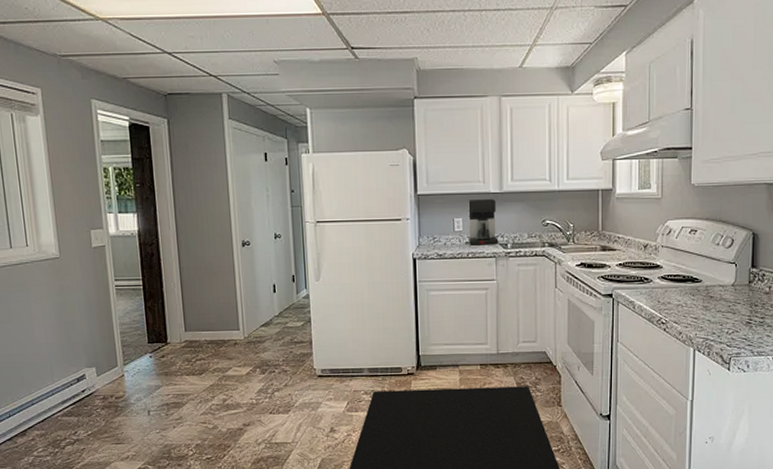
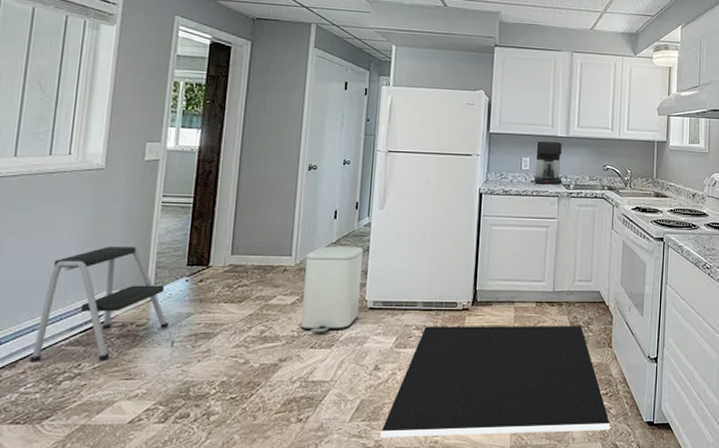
step stool: none [35,328,143,431] -> present [29,247,169,363]
pedal bin: none [253,318,310,399] -> present [301,246,364,332]

